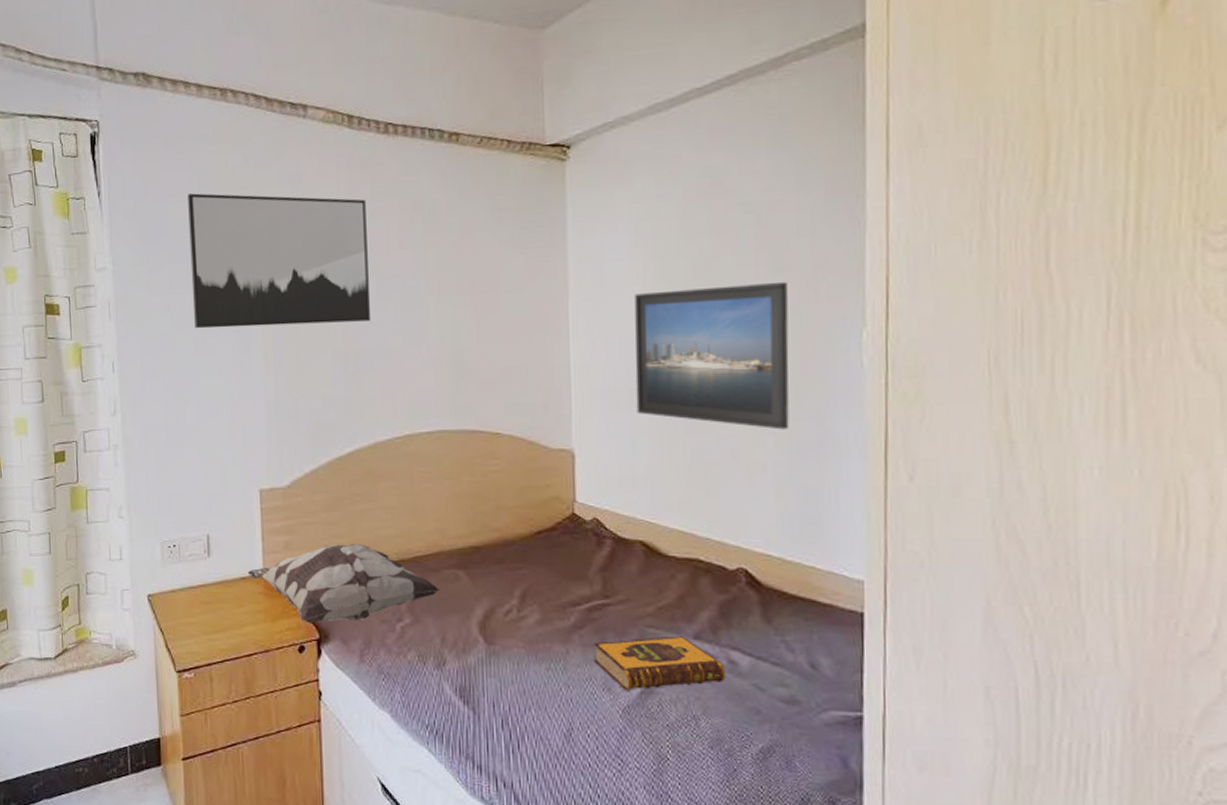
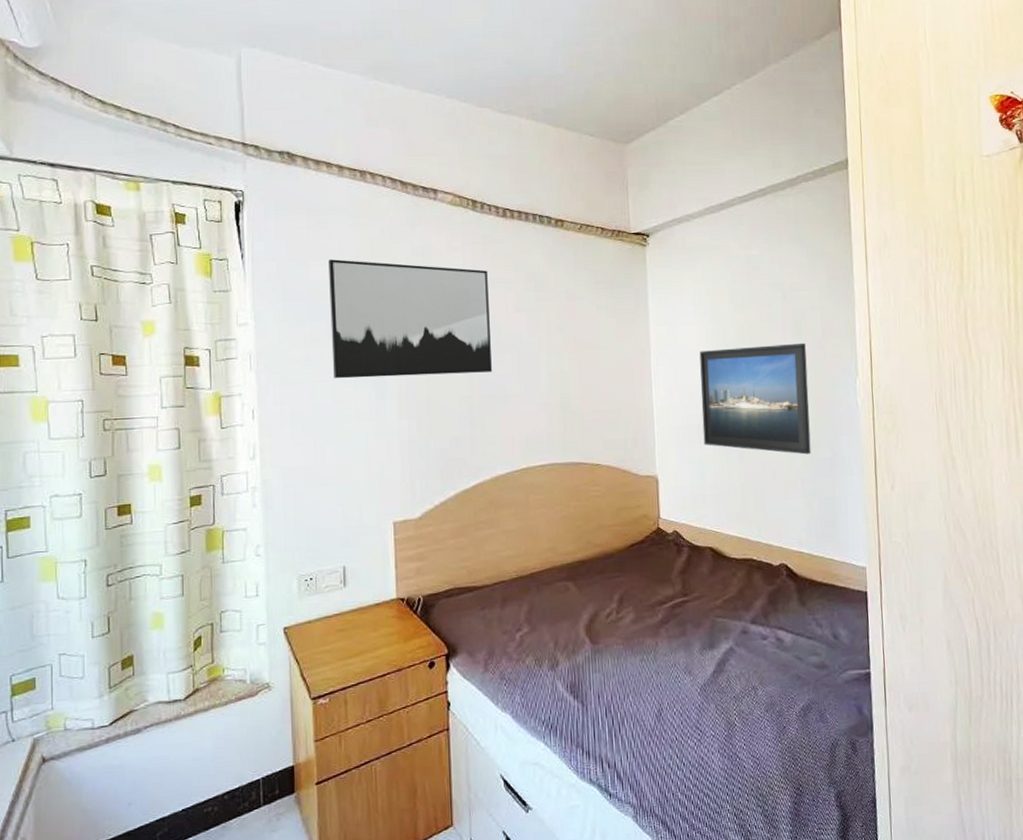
decorative pillow: present [247,544,441,624] -> none [381,565,554,641]
hardback book: present [593,636,726,691] -> none [676,622,776,672]

